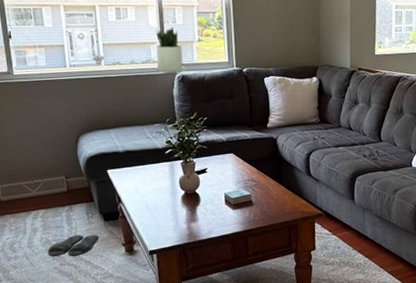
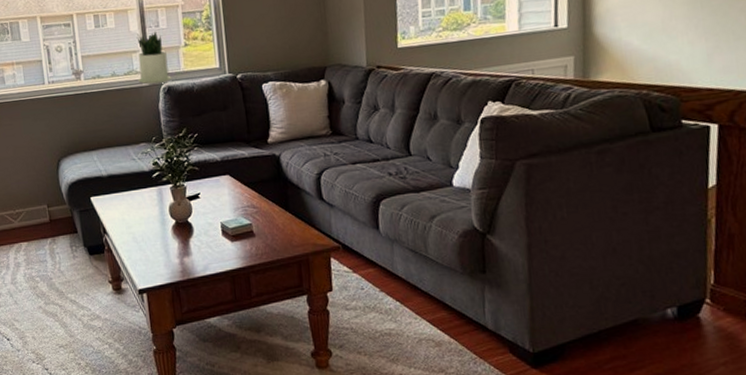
slippers: present [47,235,99,257] -> none [31,270,84,295]

